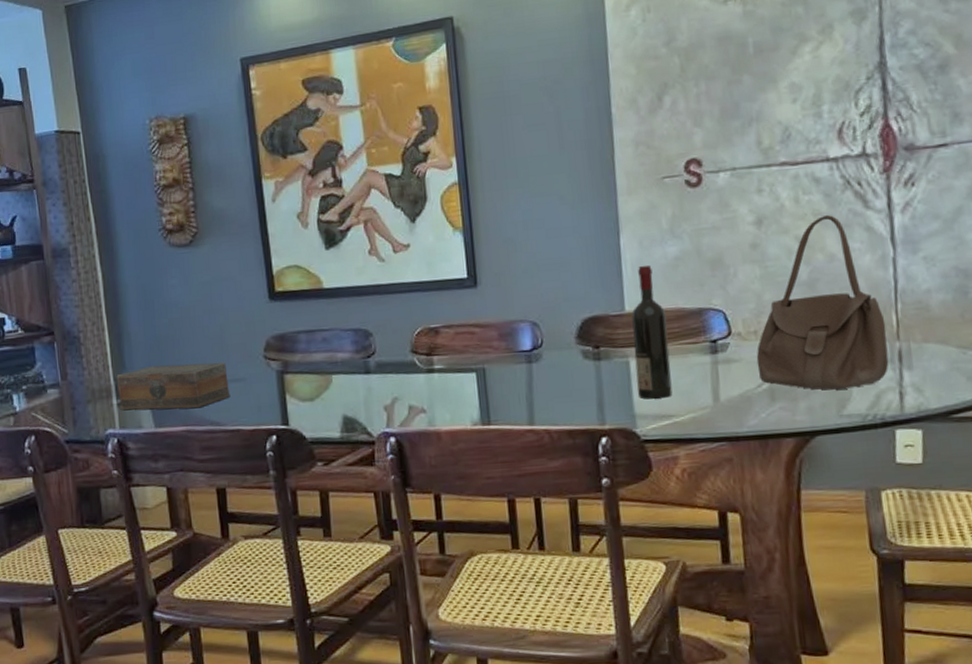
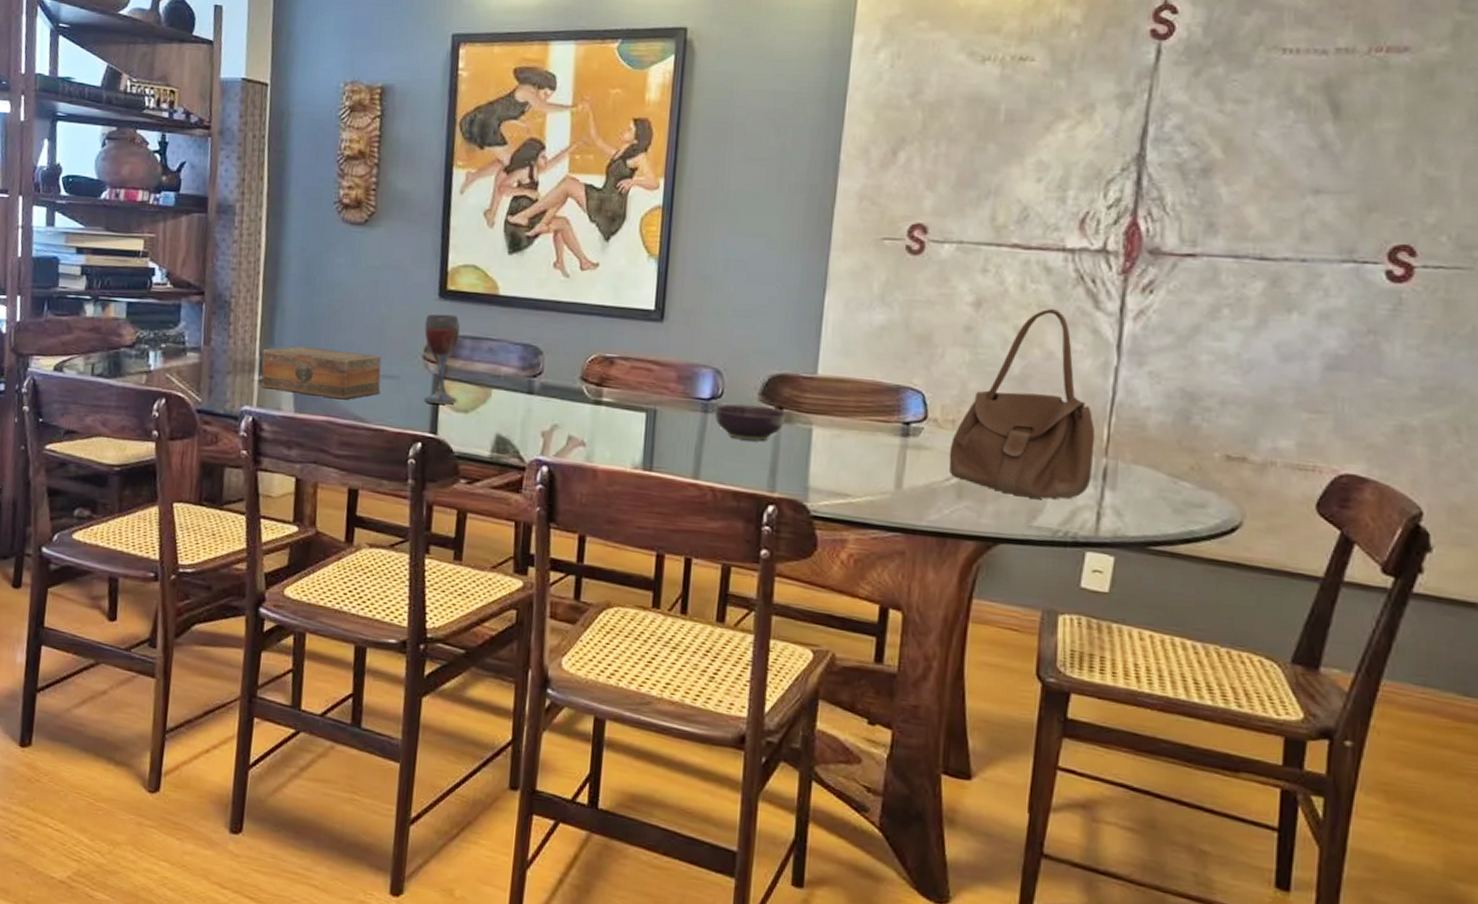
cup: none [260,313,302,398] -> present [423,314,460,405]
bowl: none [537,348,604,382] -> present [714,403,786,441]
wine bottle: present [631,265,673,399] -> none [816,328,860,475]

